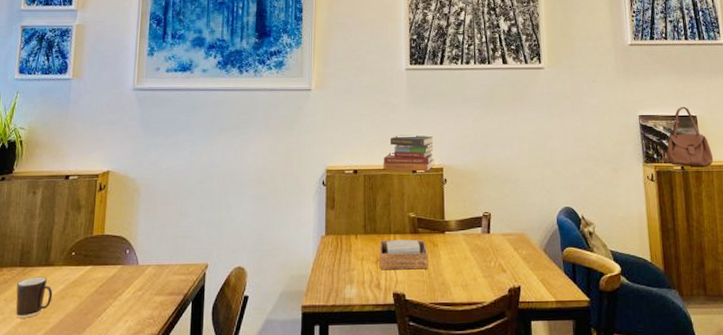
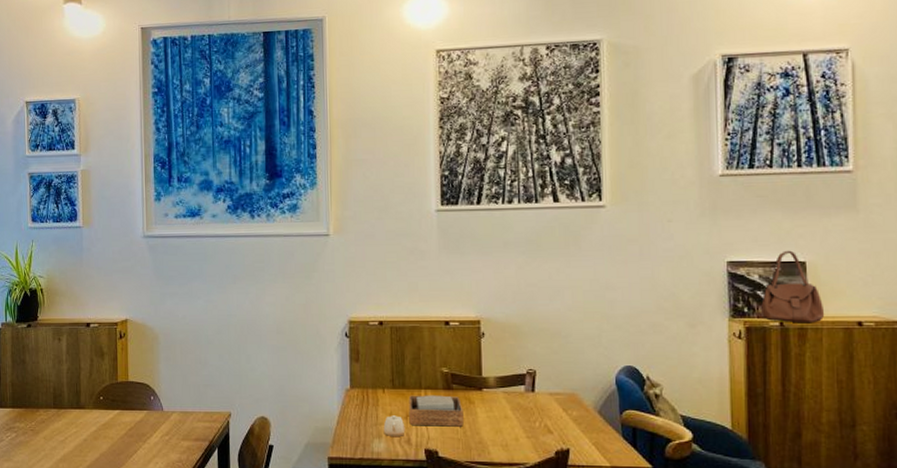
mug: present [15,276,53,318] -> none [53,418,87,455]
teapot: none [355,260,376,281] -> present [383,415,406,436]
books: present [383,135,434,172] -> none [411,284,470,324]

